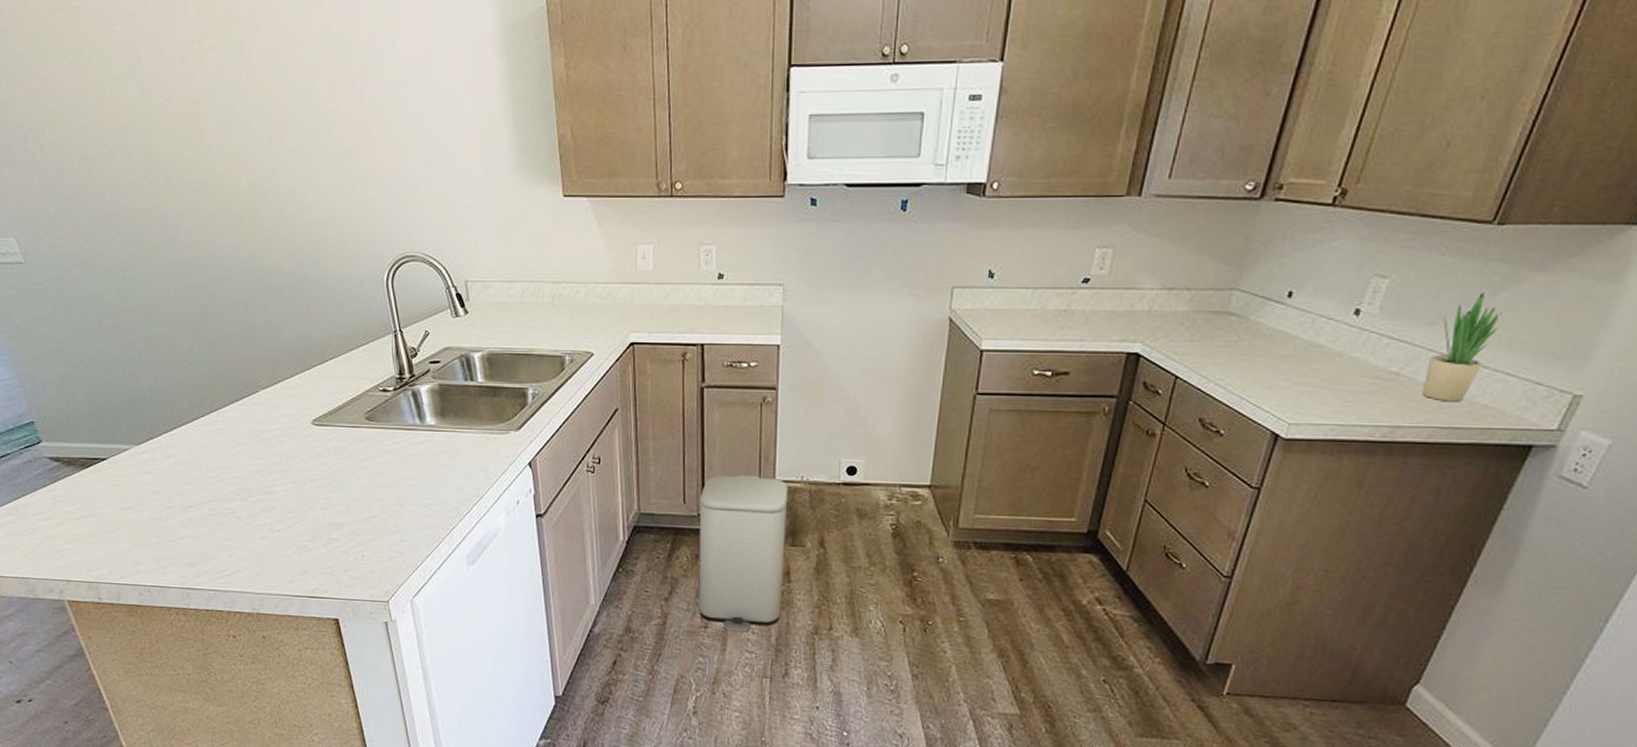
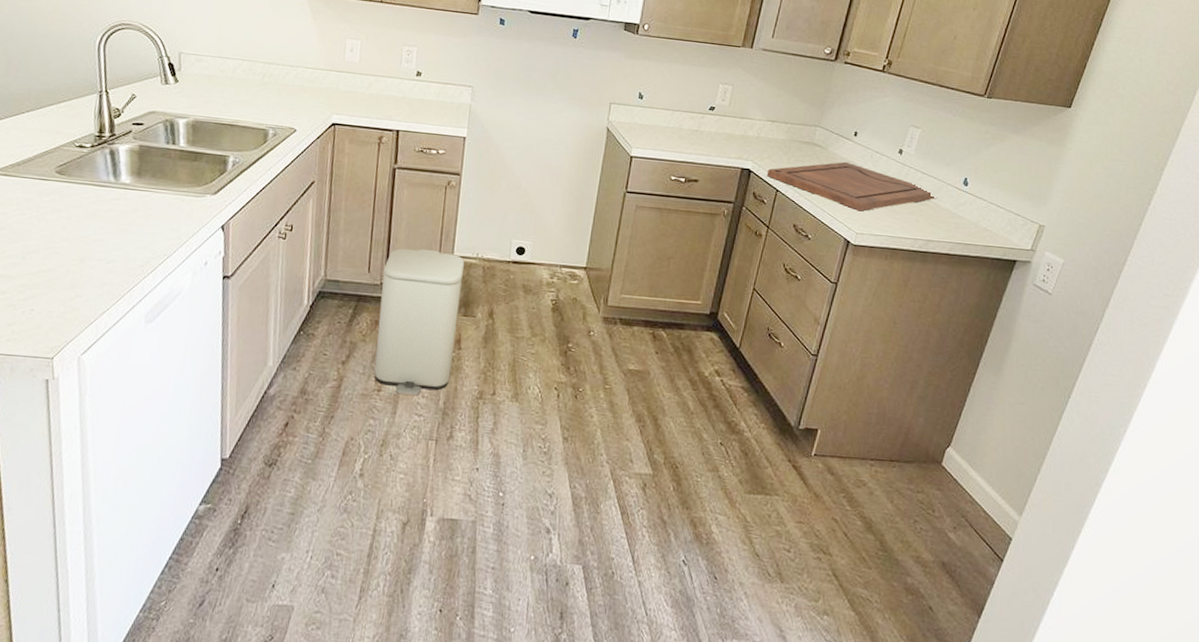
cutting board: none [1162,332,1412,396] -> present [766,161,938,212]
potted plant: present [1421,293,1502,402] -> none [944,145,993,225]

